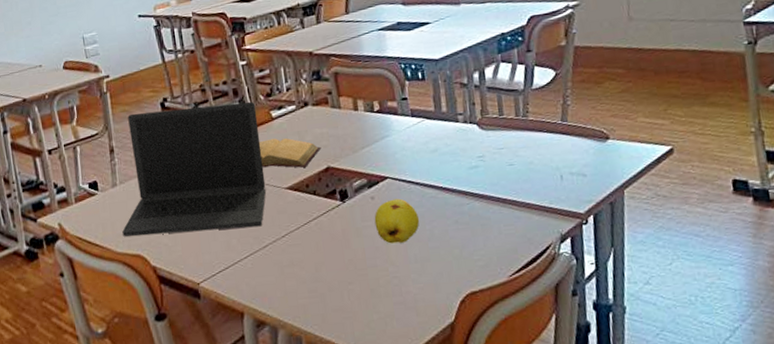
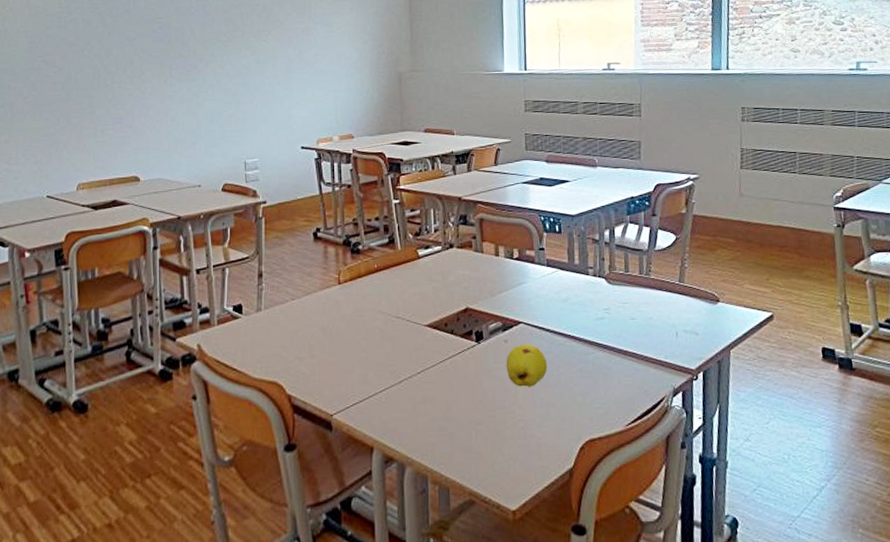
laptop: present [122,101,267,237] -> none [261,239,407,363]
book: present [259,138,322,168] -> none [404,276,462,307]

